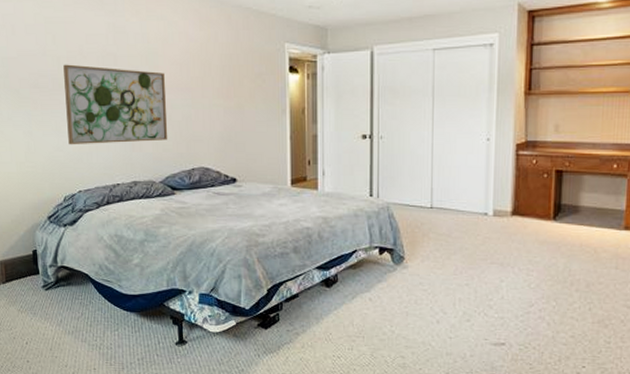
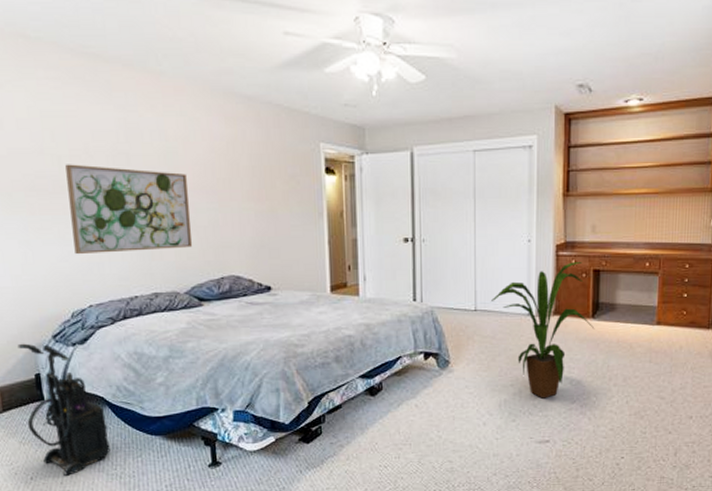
vacuum cleaner: none [19,222,92,344] -> present [17,343,111,477]
house plant: none [448,162,556,300] -> present [491,262,595,399]

